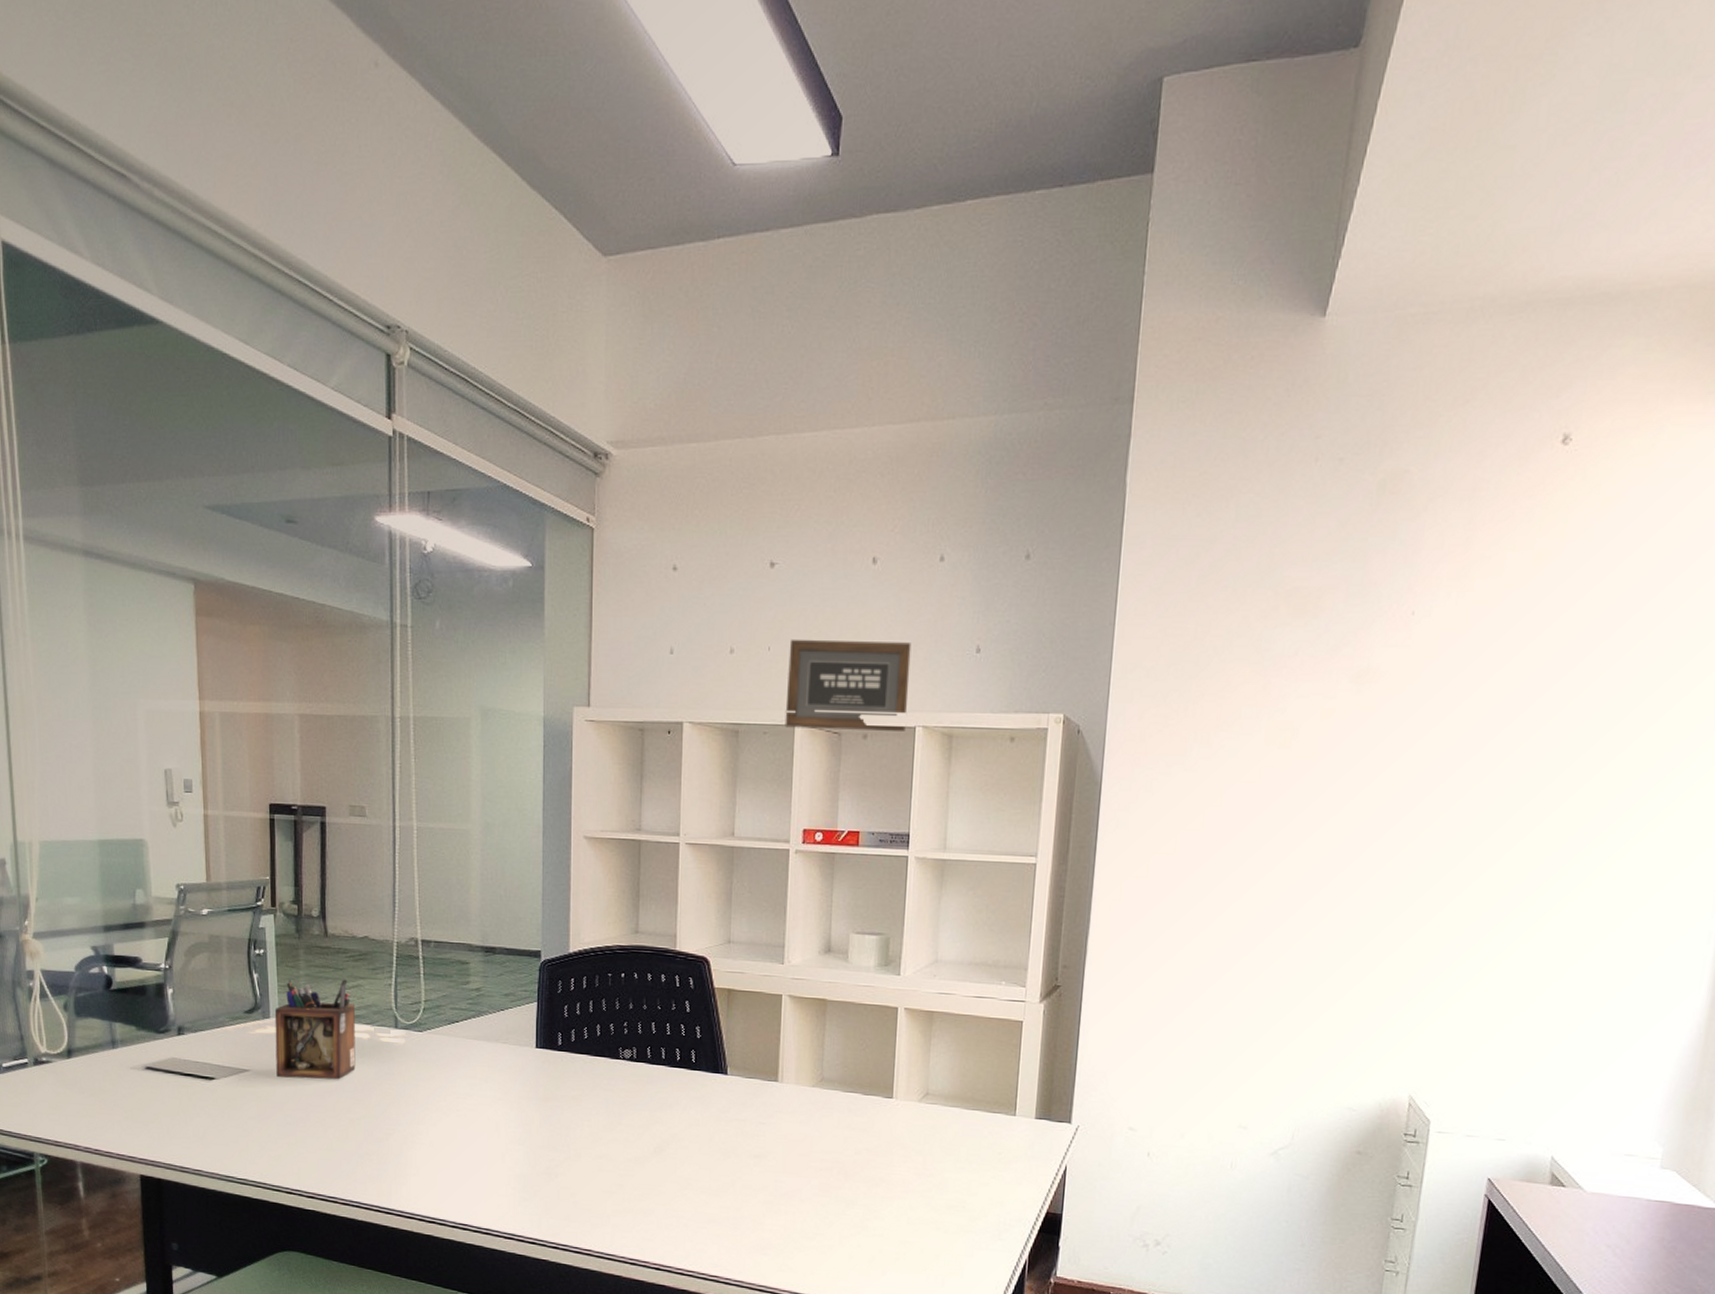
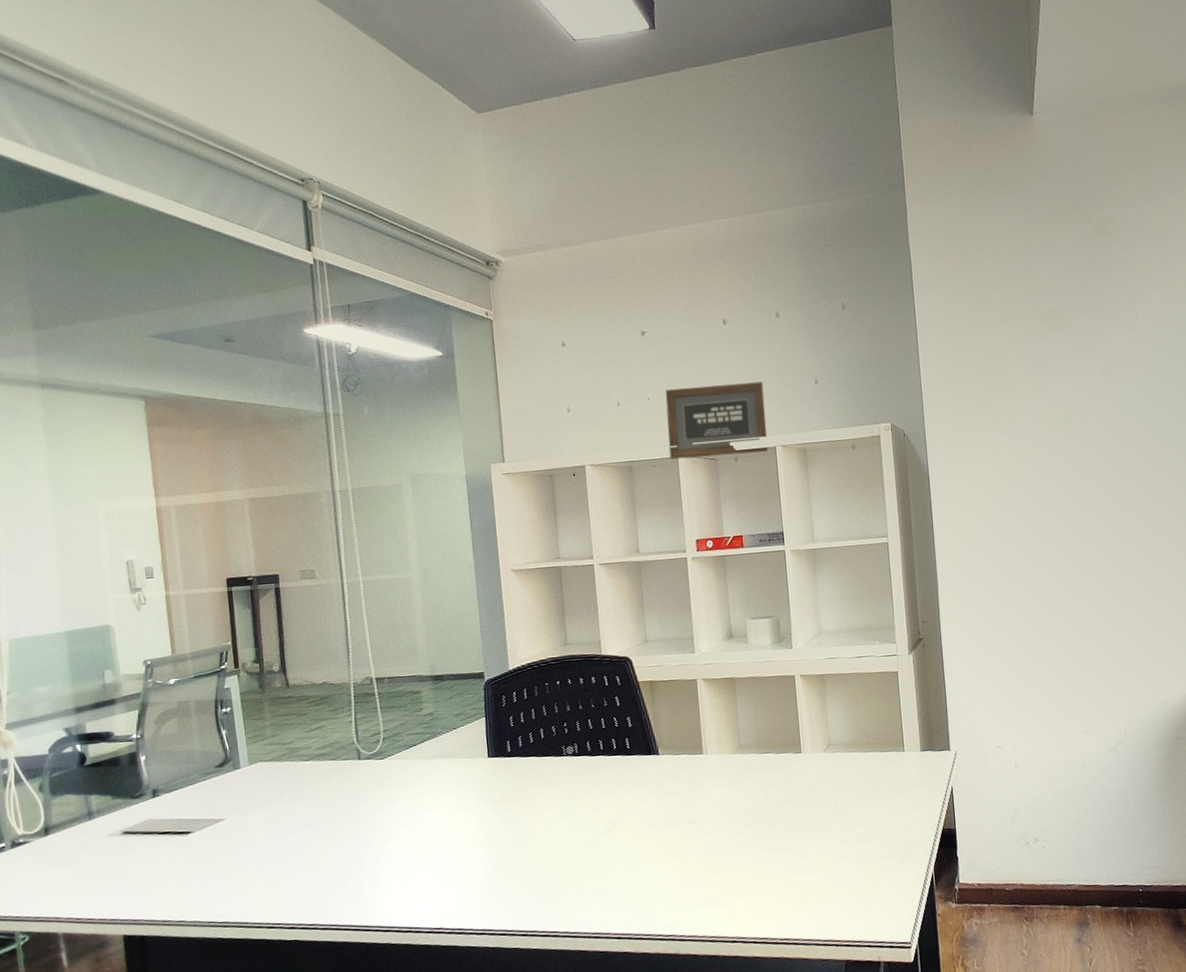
desk organizer: present [274,979,356,1080] -> none [244,723,325,822]

